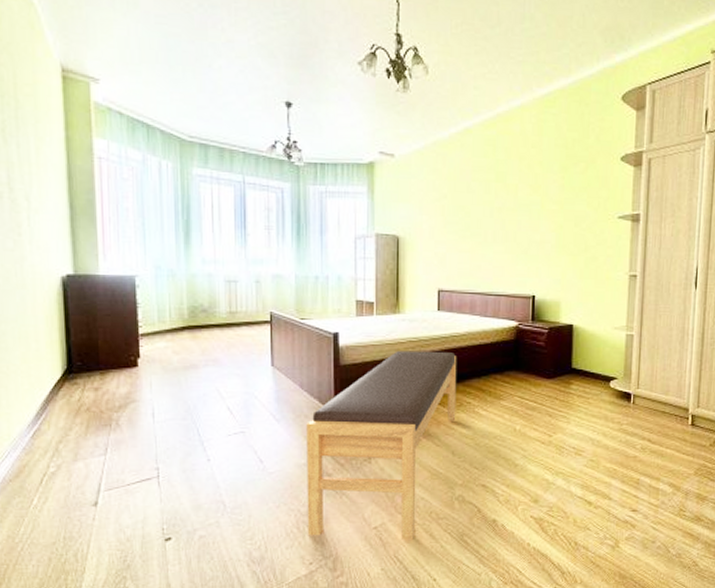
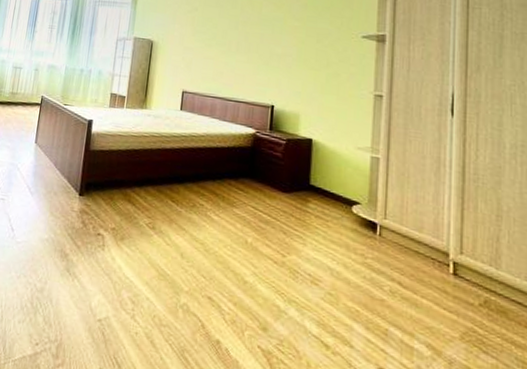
bench: present [306,350,457,540] -> none [39,143,194,343]

